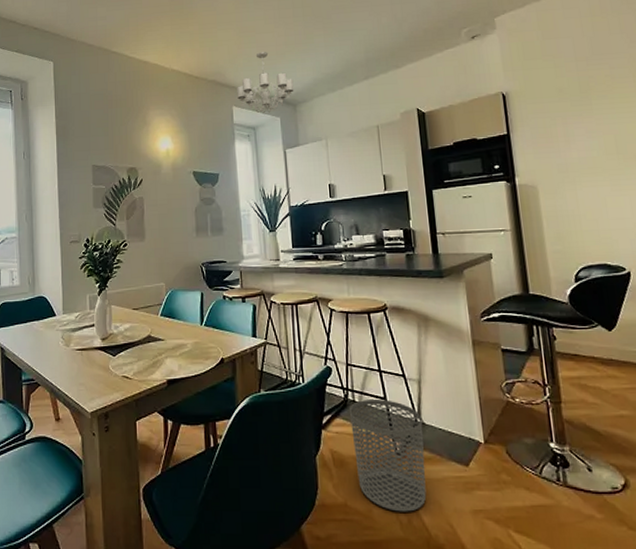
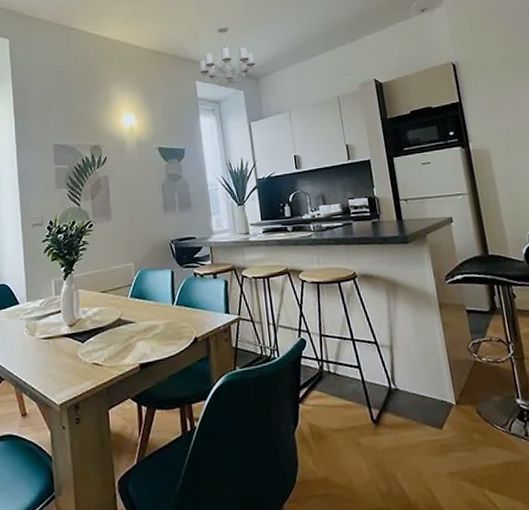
waste bin: present [350,398,427,512] -> none [325,368,404,482]

